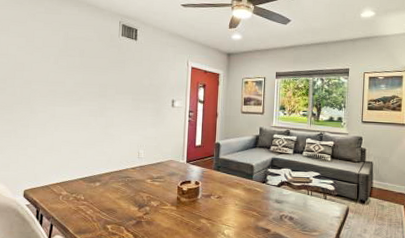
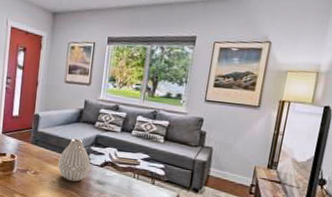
vase: none [239,162,268,202] -> present [58,138,90,182]

